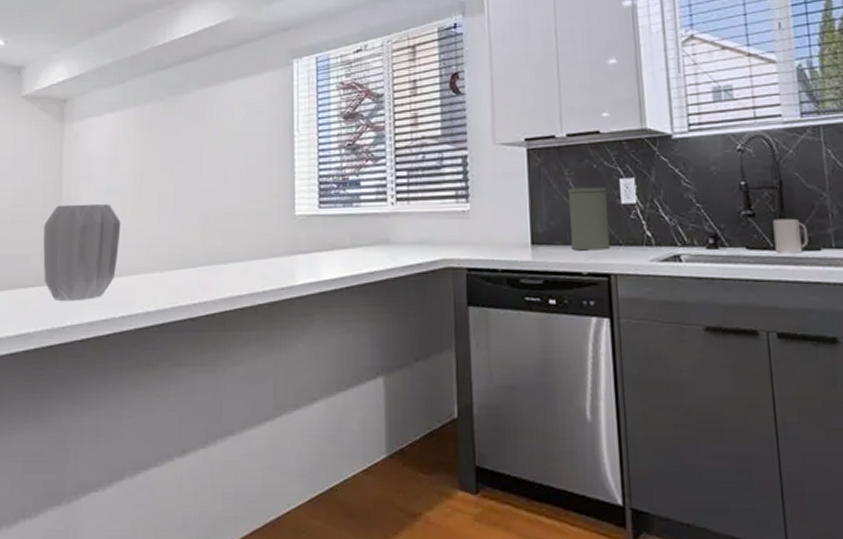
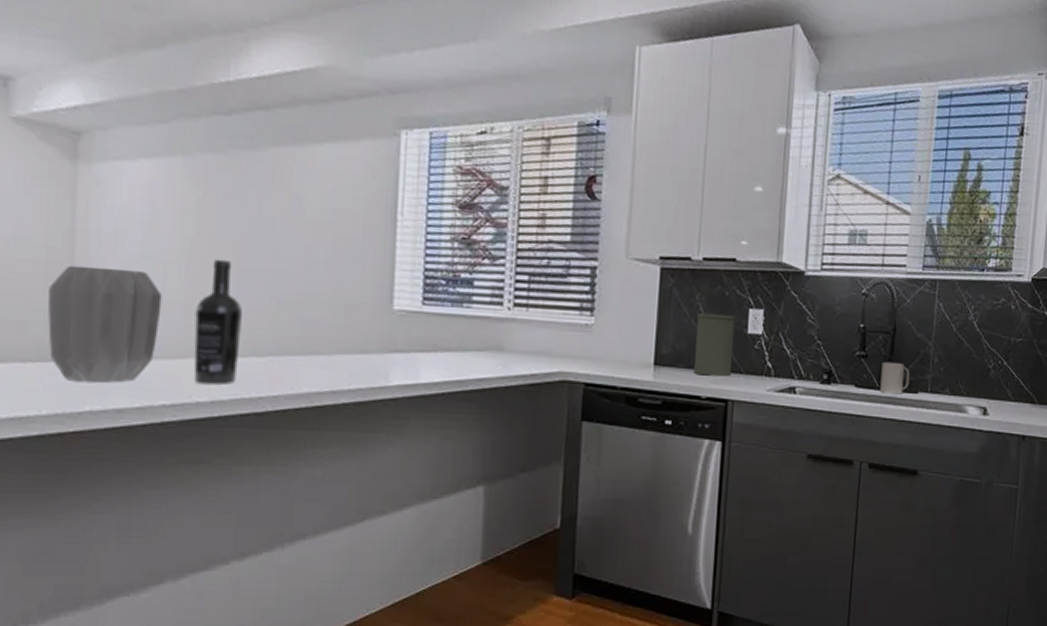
wine bottle: none [144,187,180,297] -> present [193,259,244,386]

